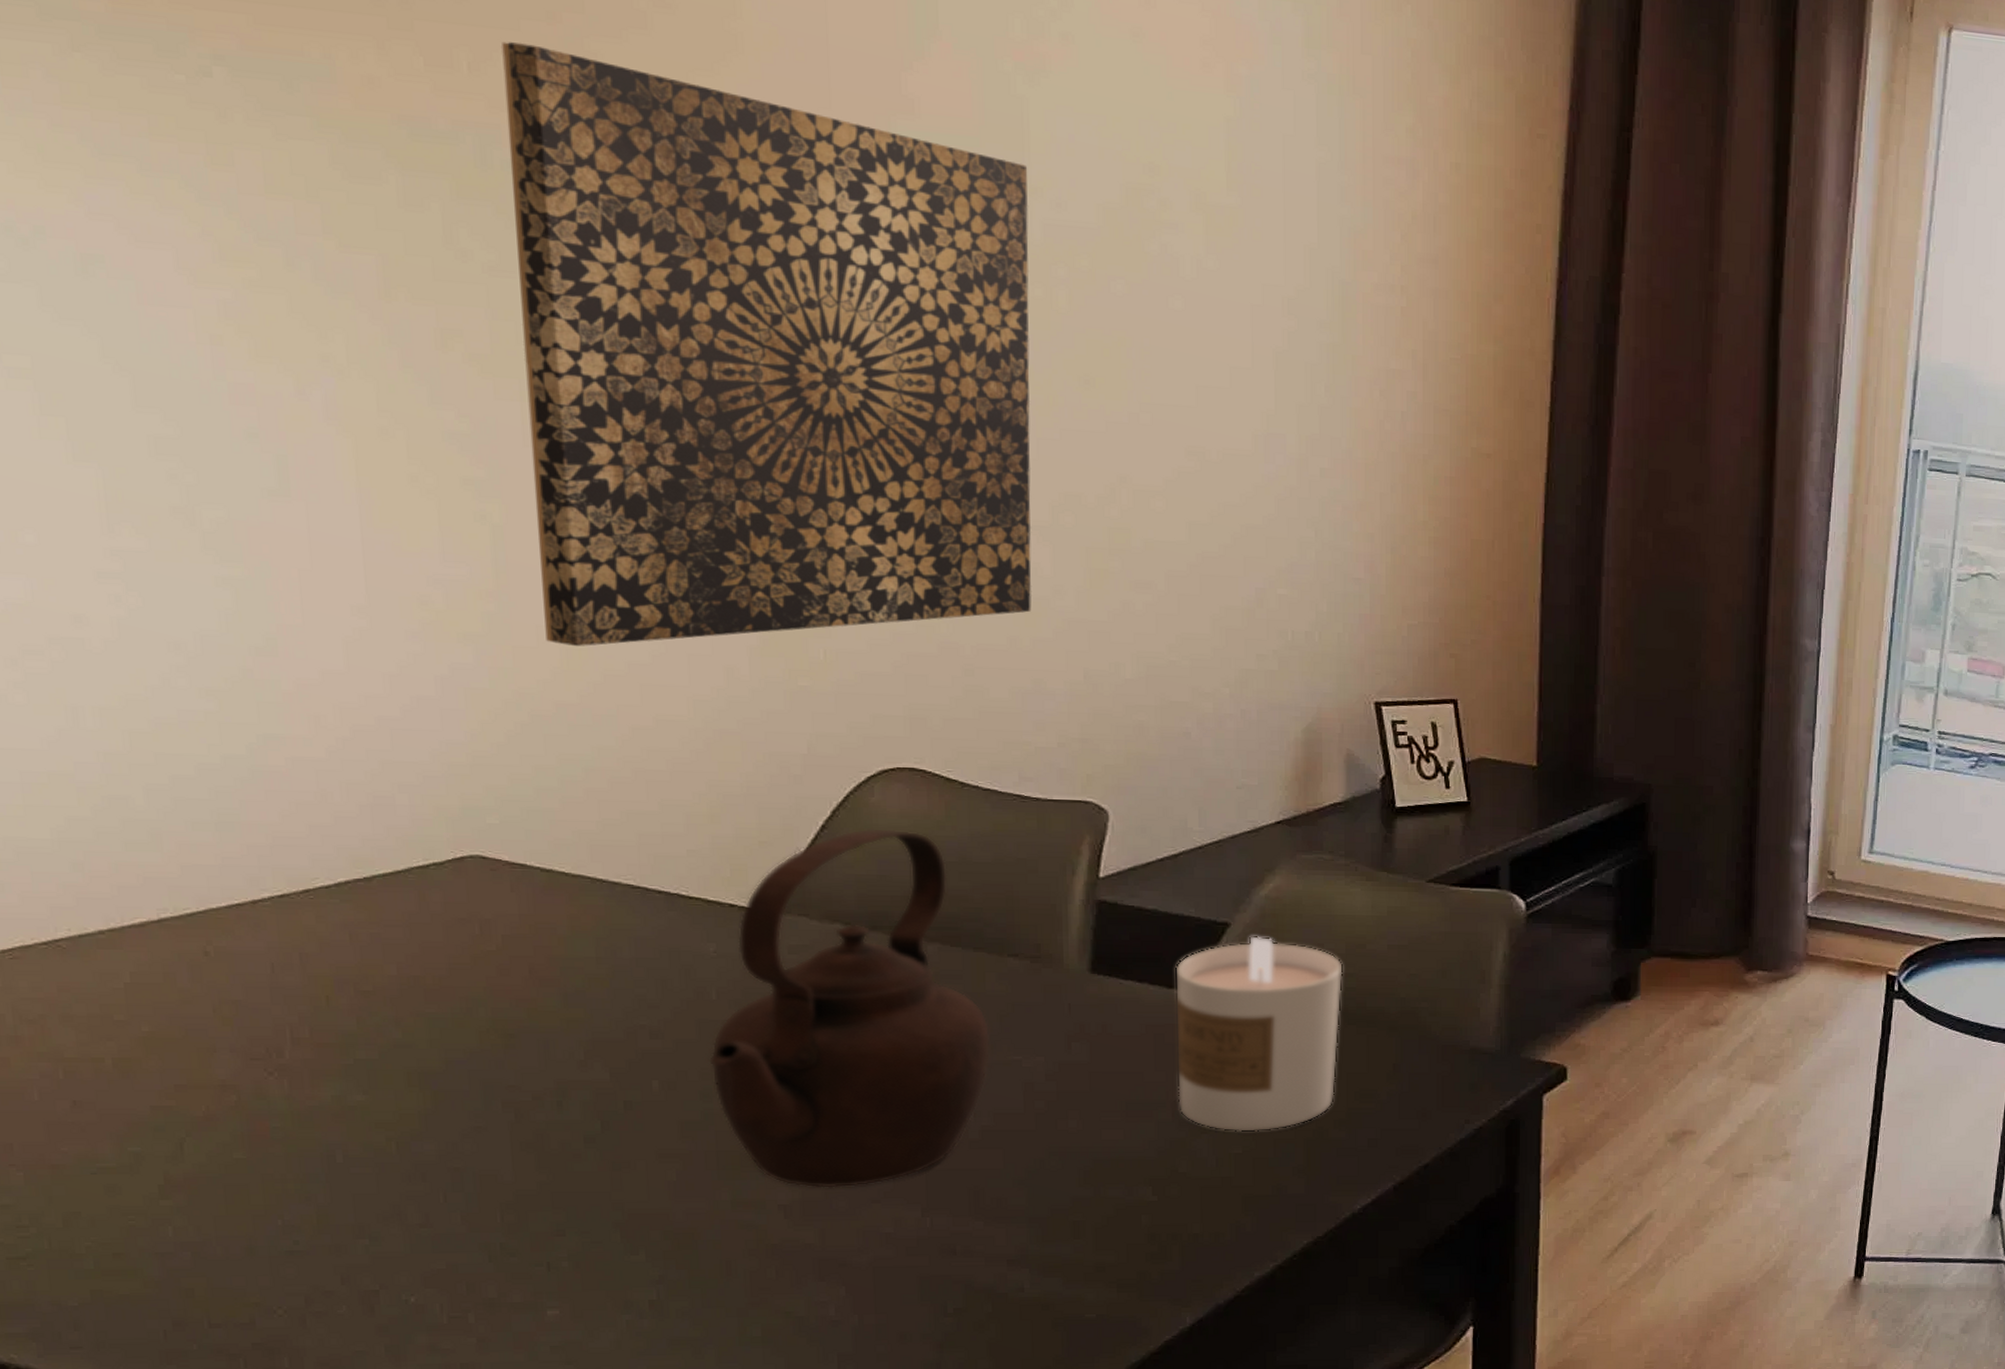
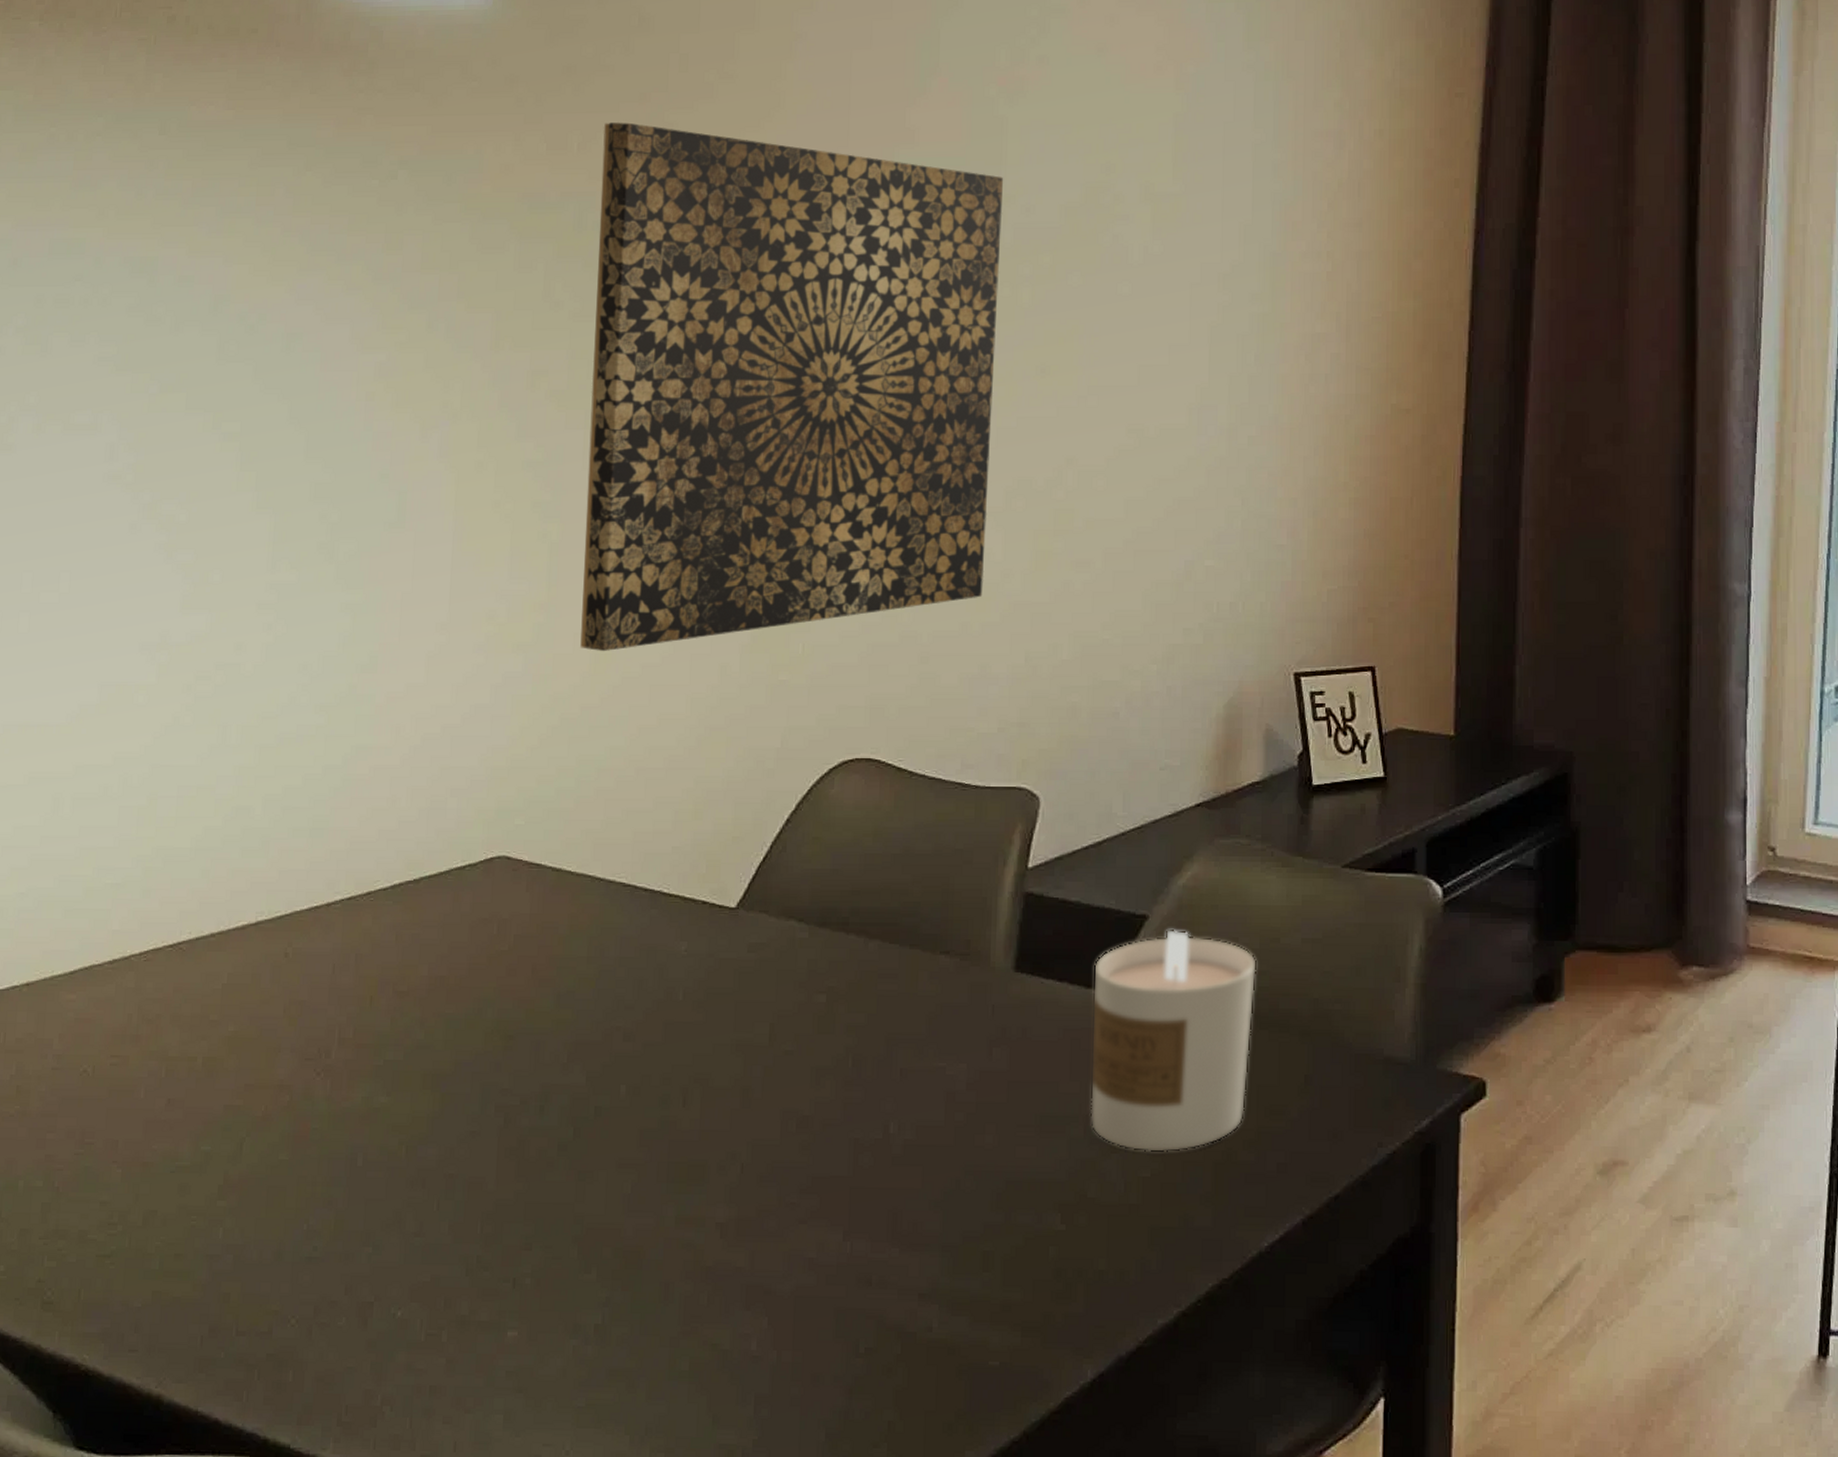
teapot: present [709,827,991,1188] -> none [670,820,919,1206]

